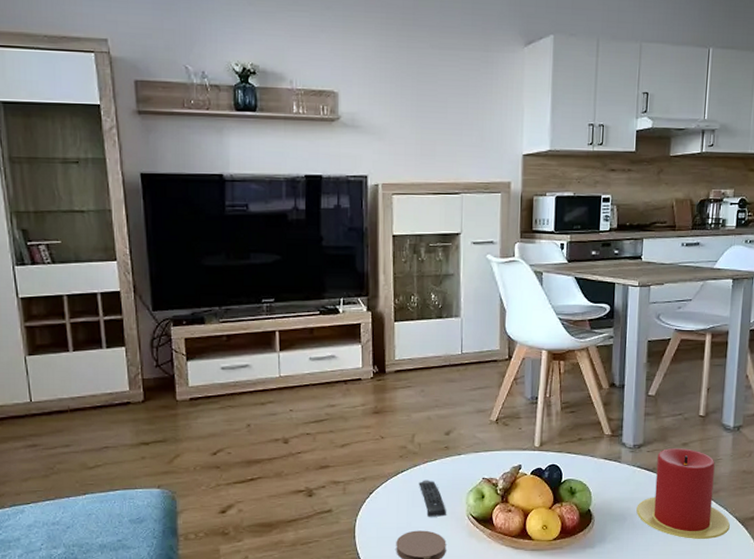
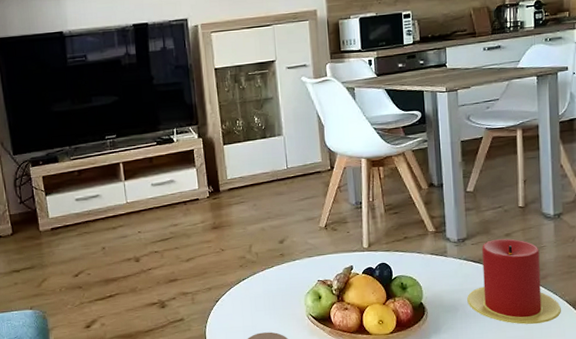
remote control: present [418,480,447,517] -> none [259,285,288,319]

